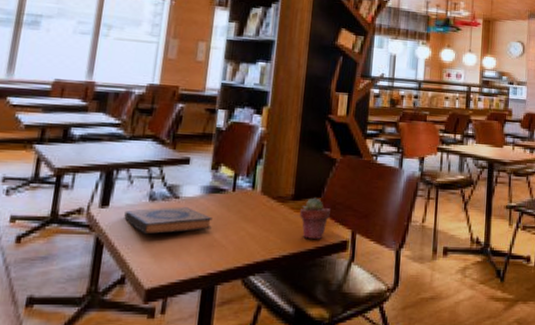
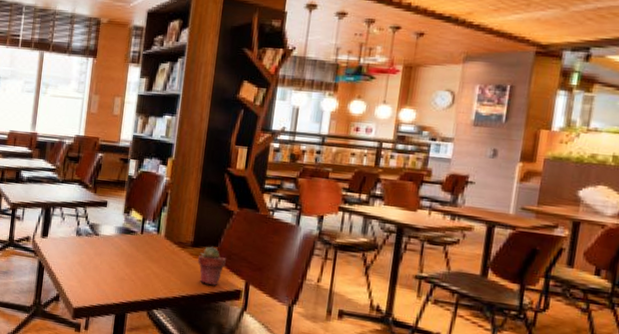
hardback book: present [124,207,213,235] -> none [58,241,125,265]

